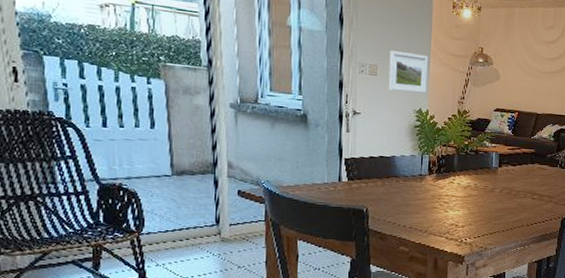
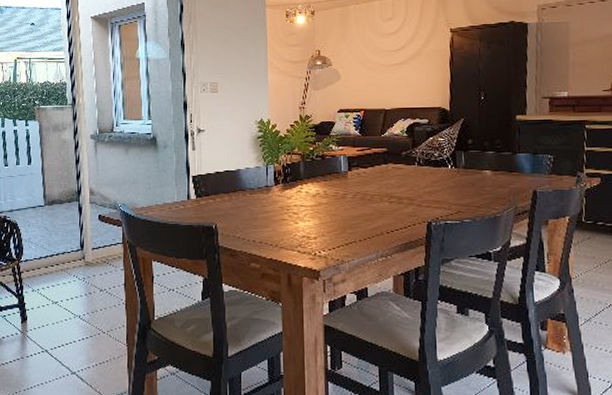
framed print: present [388,50,428,94] -> none [228,66,266,105]

